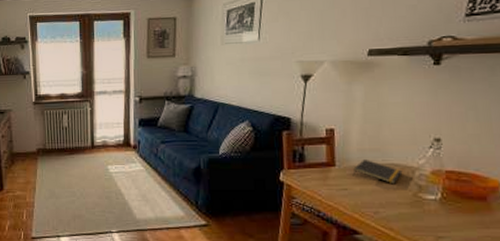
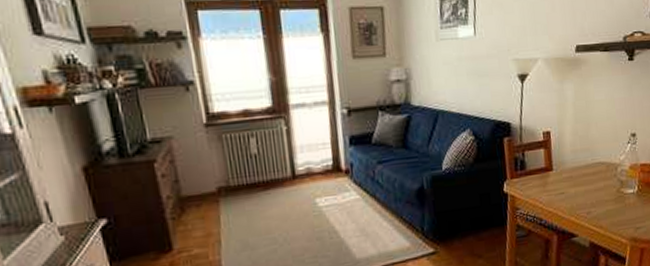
notepad: present [352,158,403,183] -> none [568,159,608,182]

